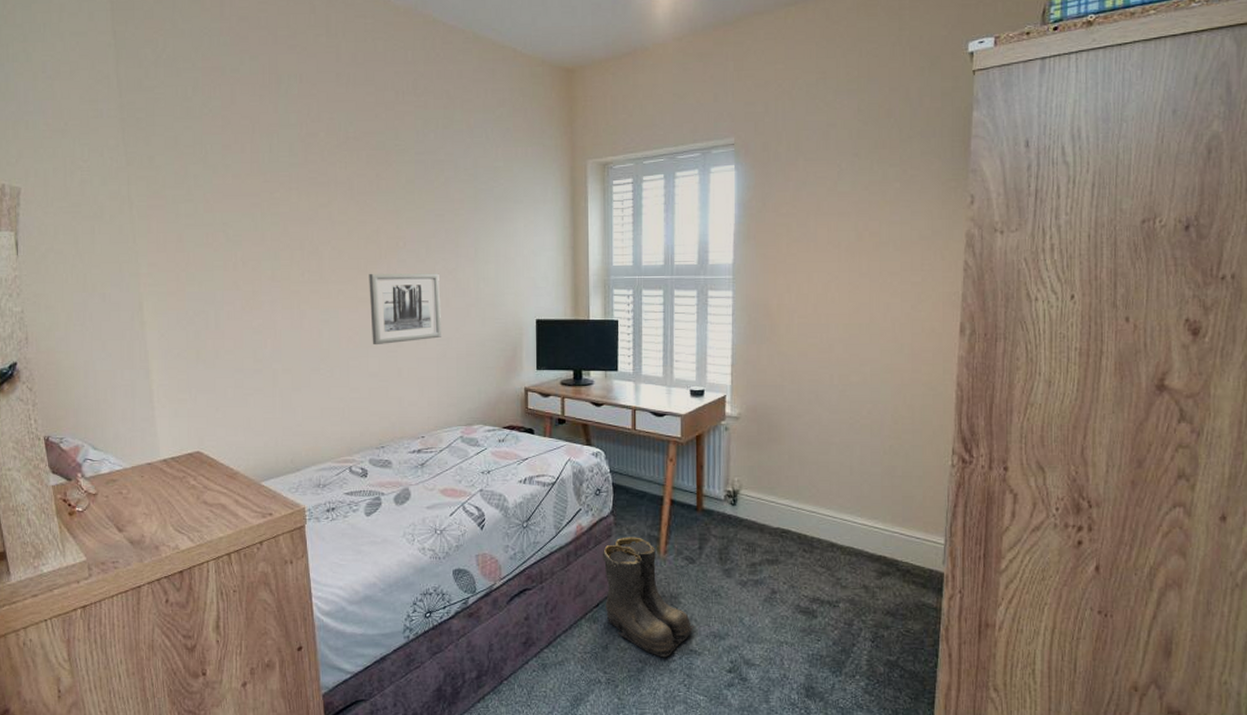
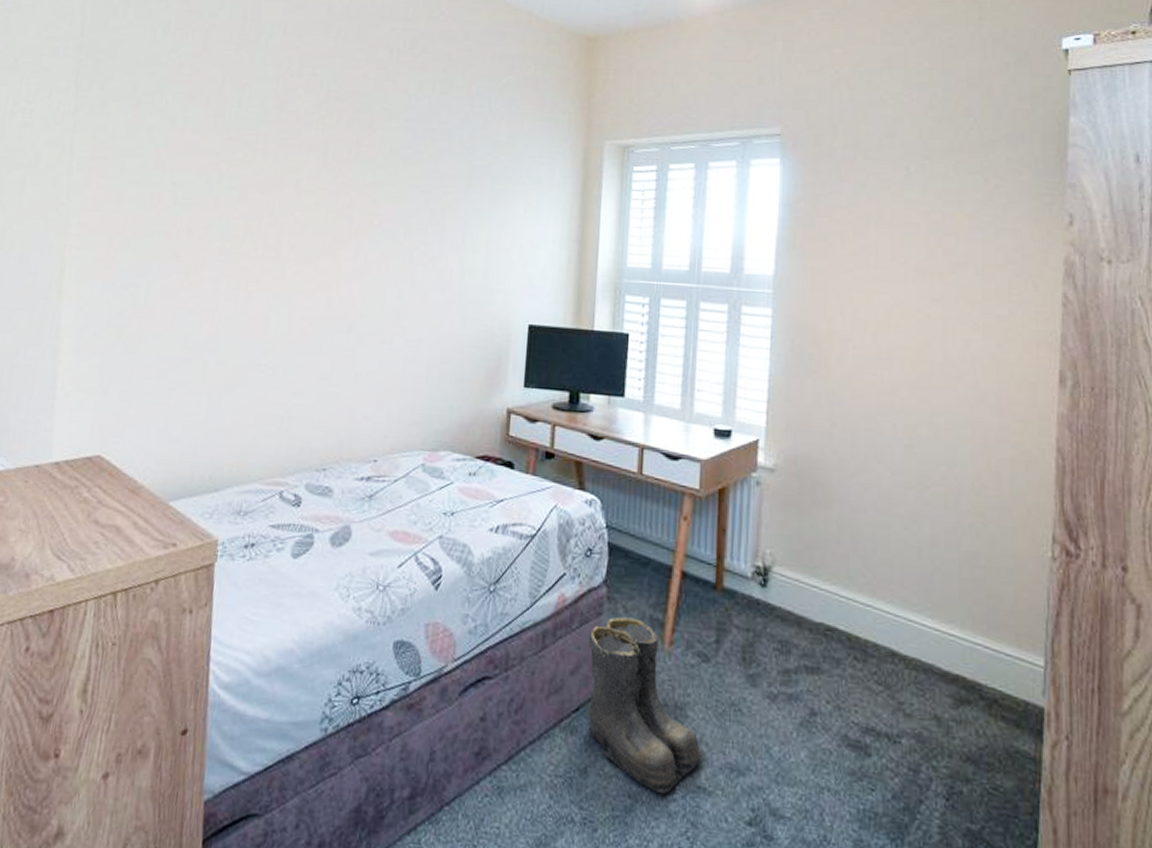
wall art: present [369,273,442,345] -> none [327,253,417,341]

